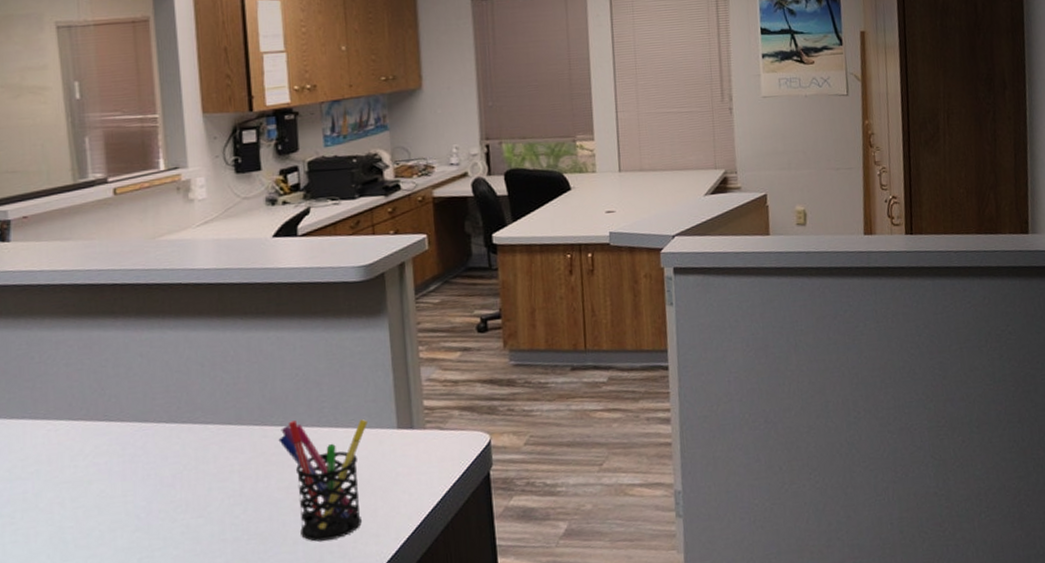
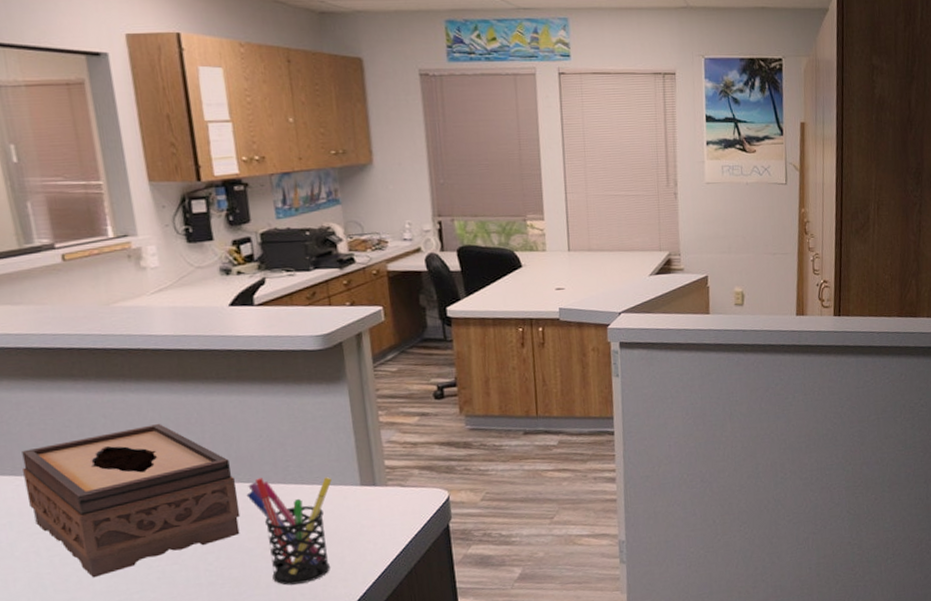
tissue box: none [56,363,271,532] -> present [22,424,241,578]

